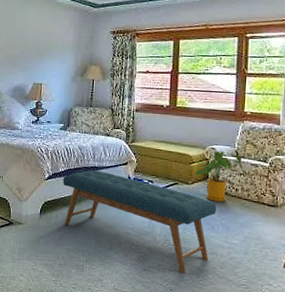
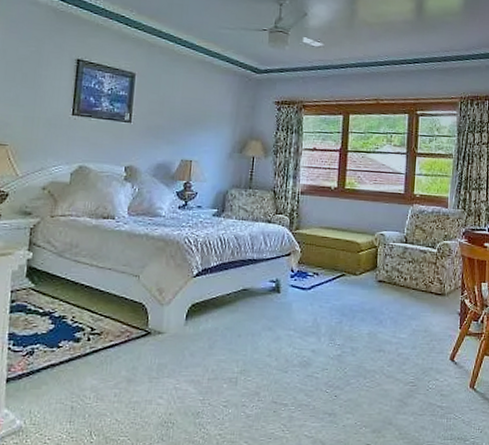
bench: present [62,170,217,274] -> none [214,263,385,376]
house plant: present [195,151,242,202] -> none [363,237,411,293]

